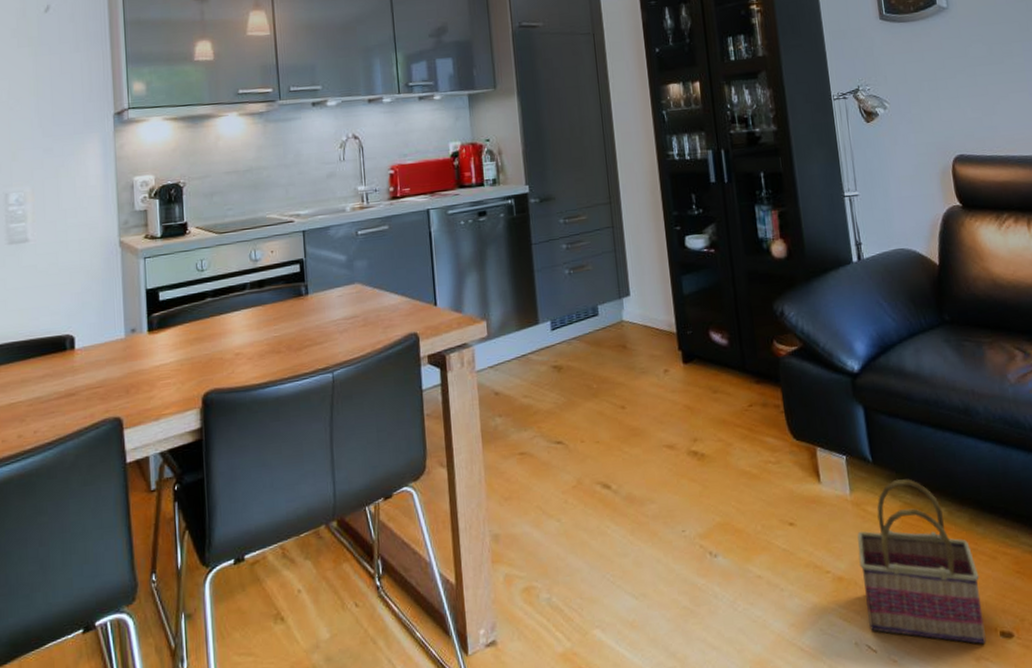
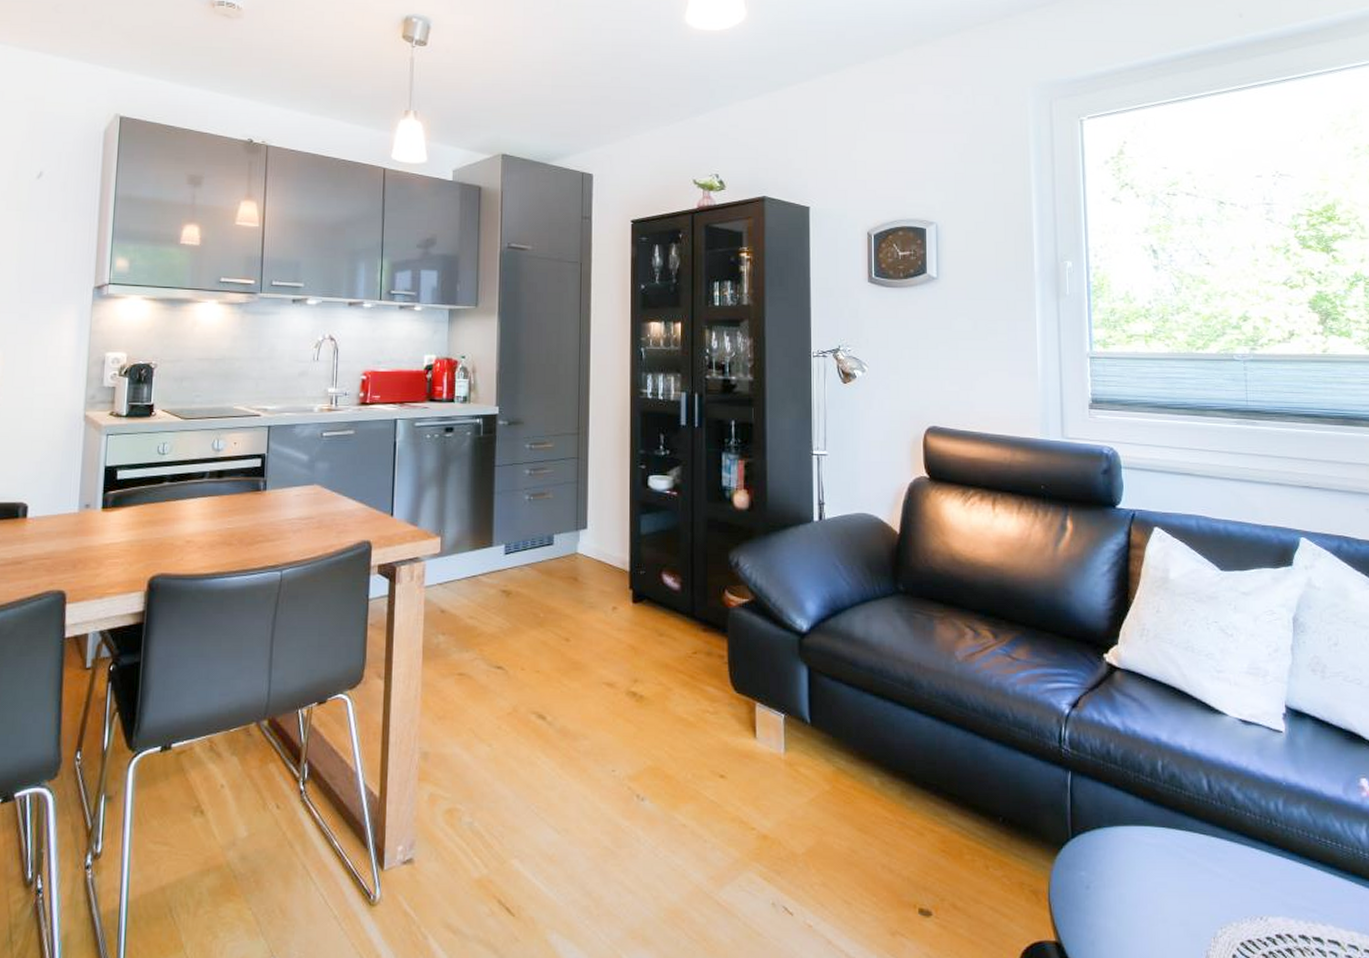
basket: present [857,479,986,645] -> none [786,744,904,920]

